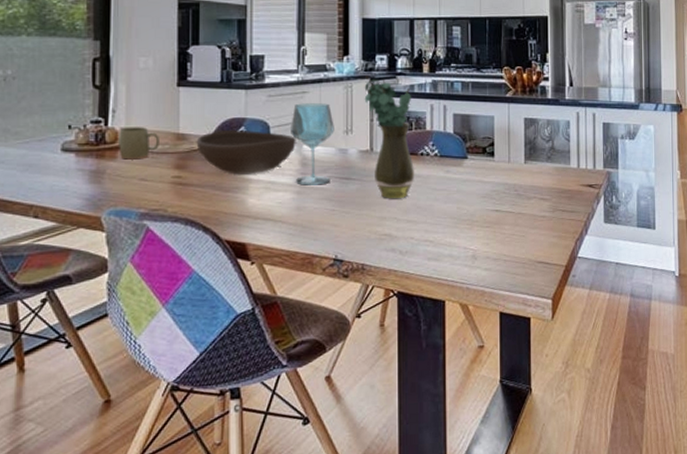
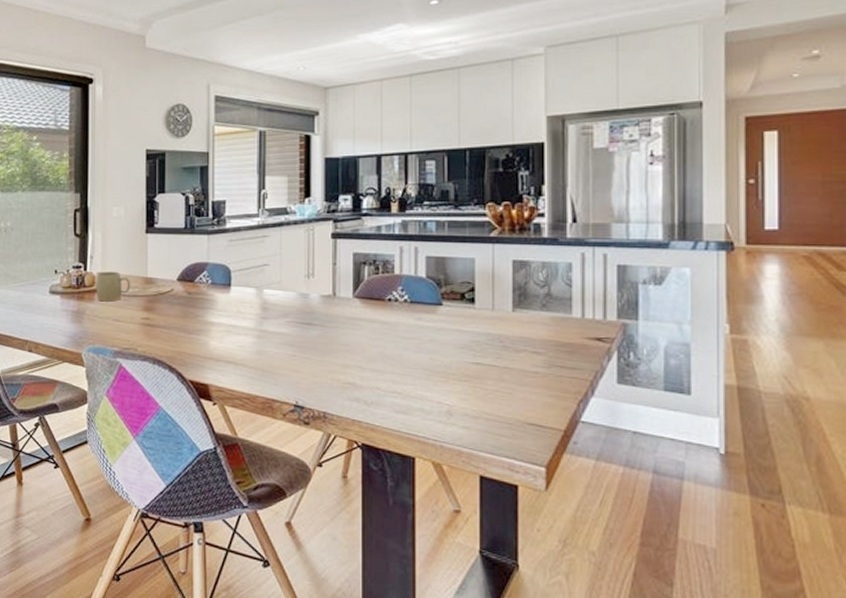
bowl: present [196,129,296,175] -> none [163,274,257,318]
wine glass: present [289,103,334,185] -> none [250,247,295,330]
vase: present [364,75,414,198] -> none [326,217,381,346]

